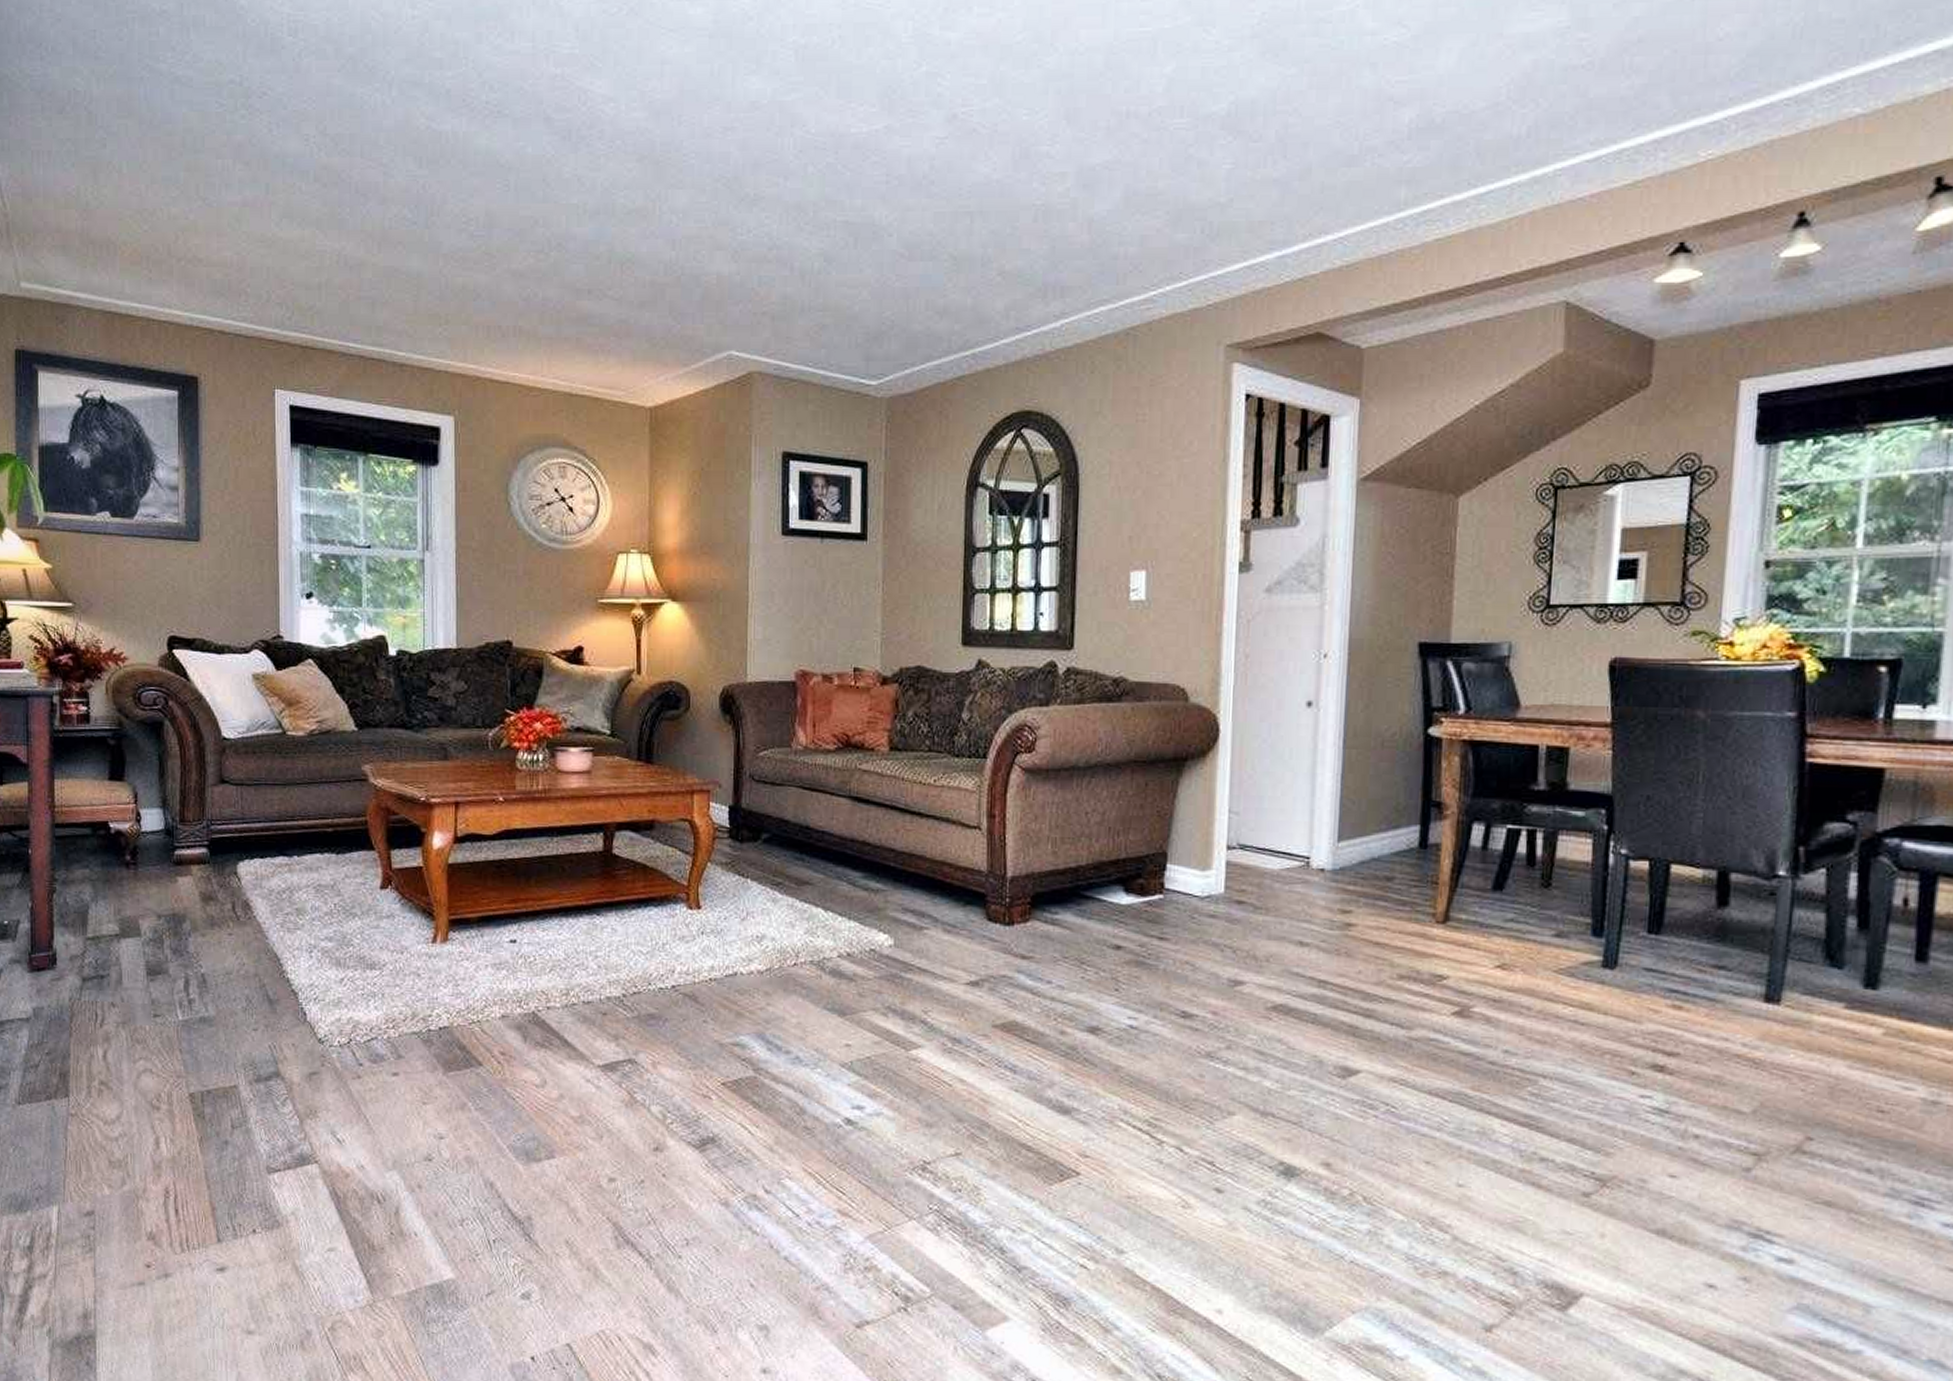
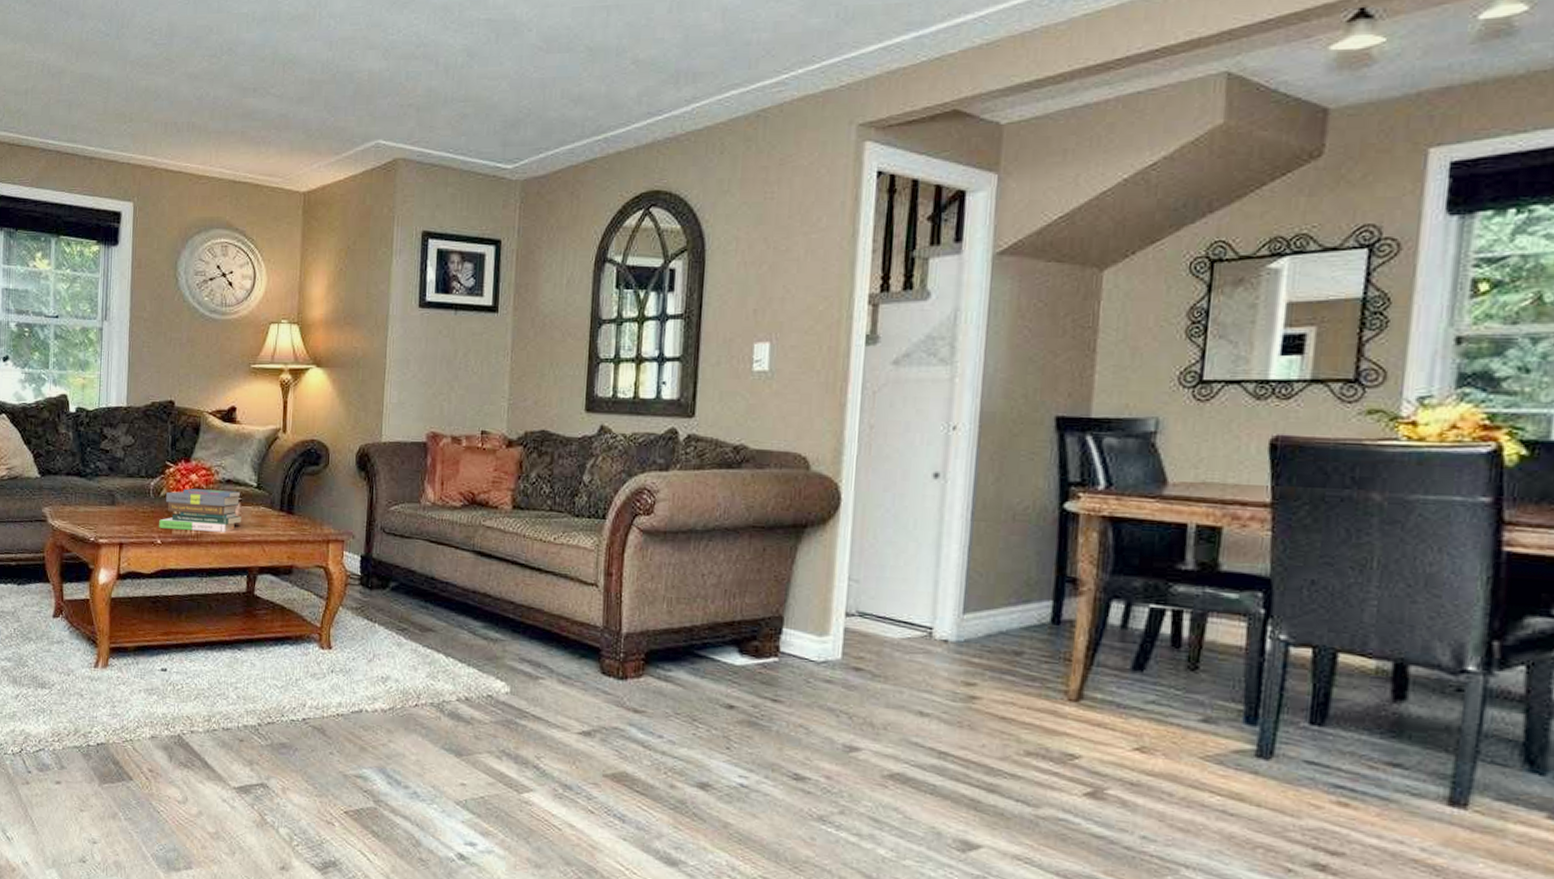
books: none [500,739,595,786] -> present [159,488,242,533]

